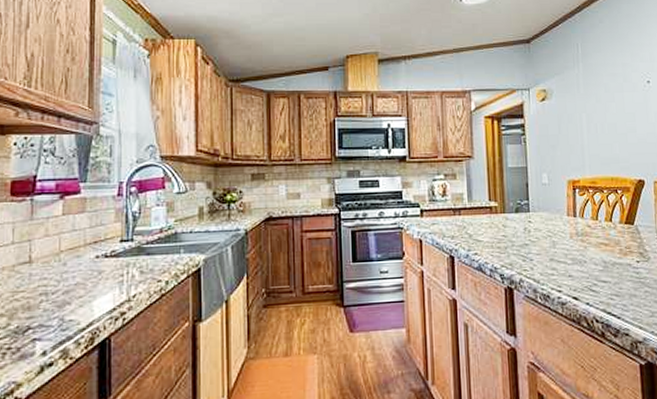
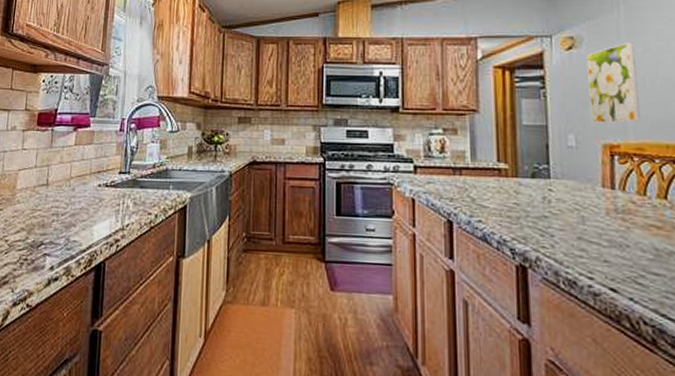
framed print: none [555,94,594,164] -> present [586,42,640,124]

